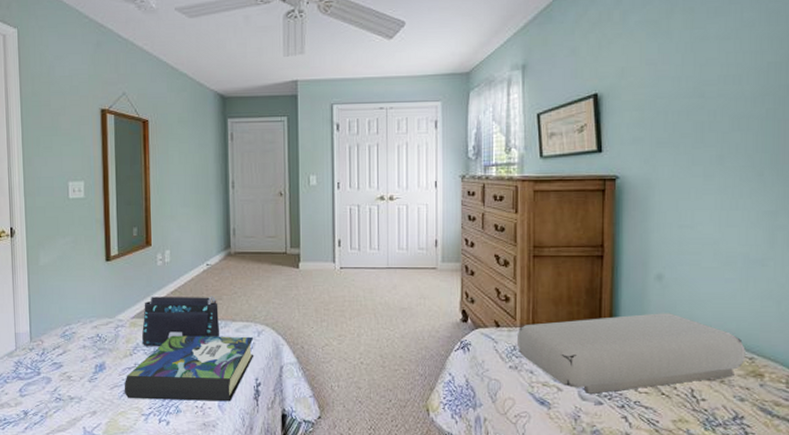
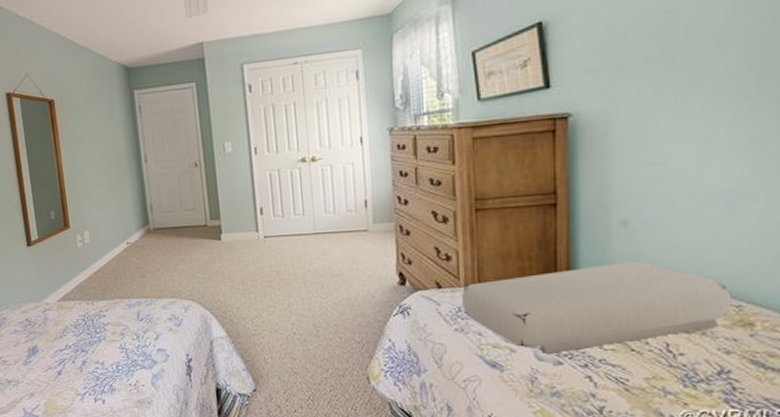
book: present [124,335,254,402] -> none [57,312,183,380]
handbag: present [142,296,220,347] -> none [68,274,147,329]

